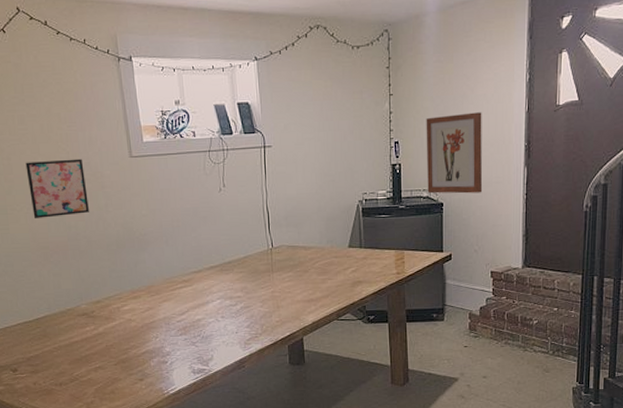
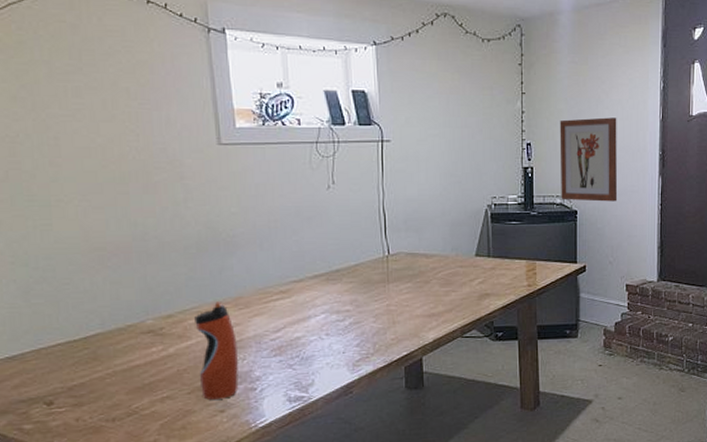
wall art: present [25,158,89,218] -> none [79,143,162,213]
water bottle: none [117,289,153,370] -> present [194,302,239,400]

